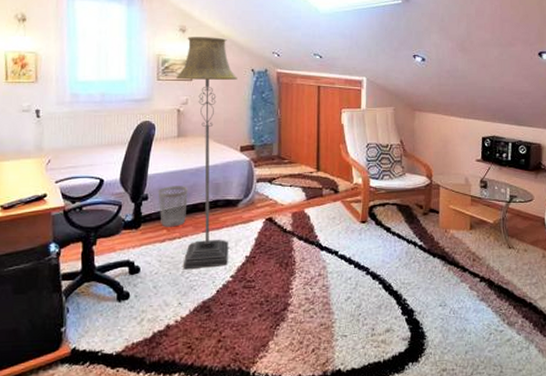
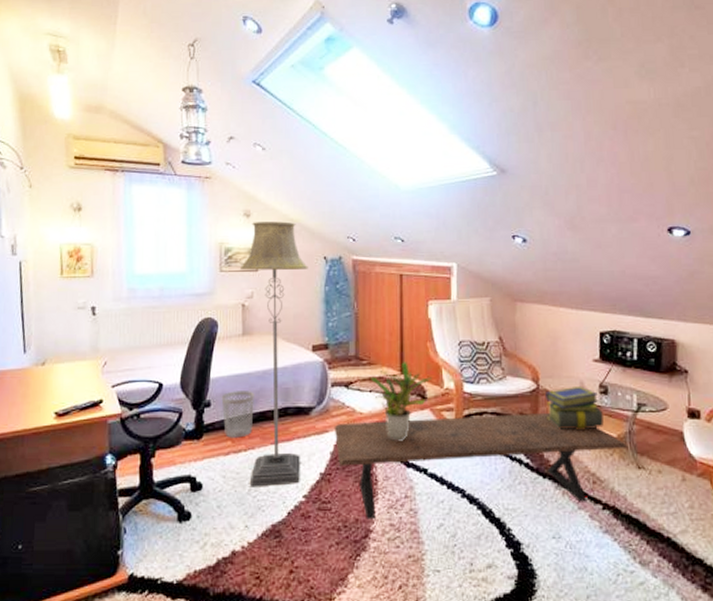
coffee table: none [258,204,502,295] -> present [334,413,628,520]
potted plant: none [291,161,344,228] -> present [371,362,433,441]
stack of books: none [437,181,484,217] -> present [545,385,605,429]

